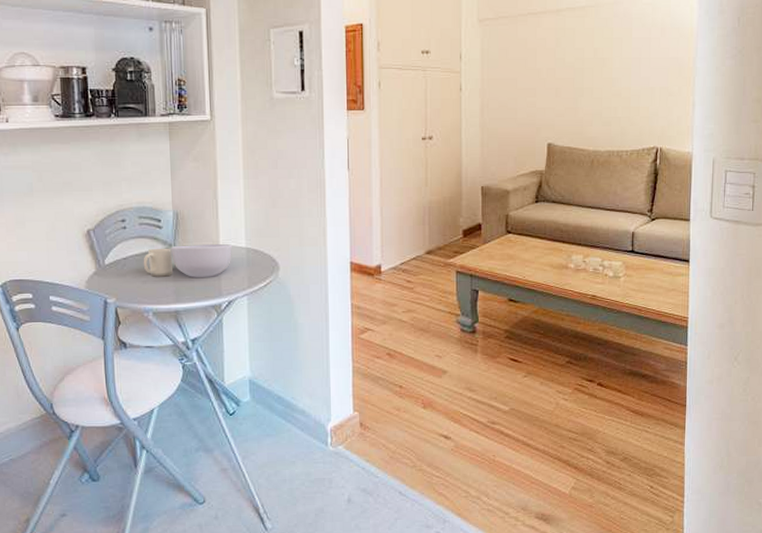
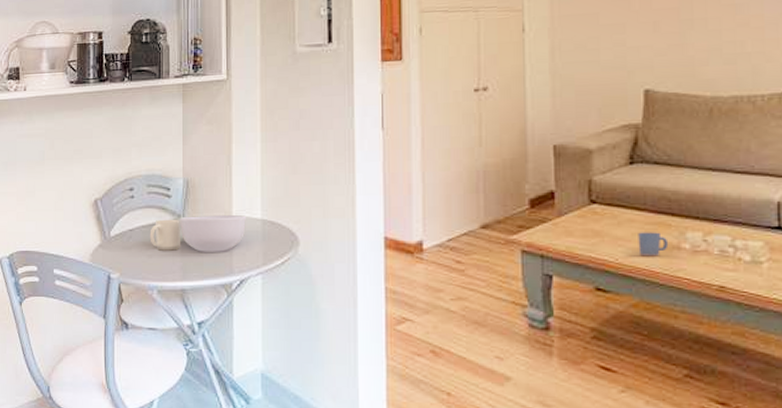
mug: none [539,255,560,274] -> present [638,232,669,257]

